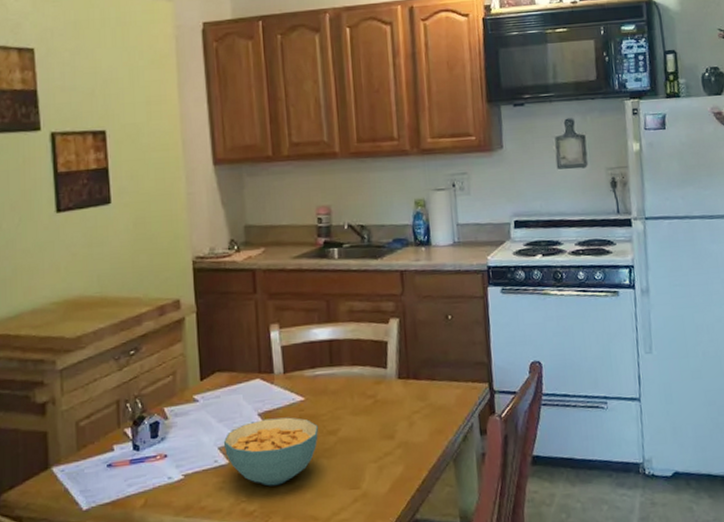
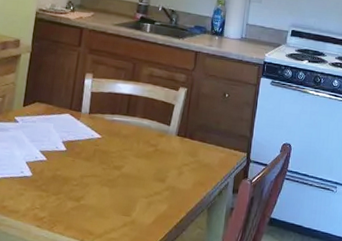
cereal bowl: present [223,417,319,487] -> none [30,146,108,201]

